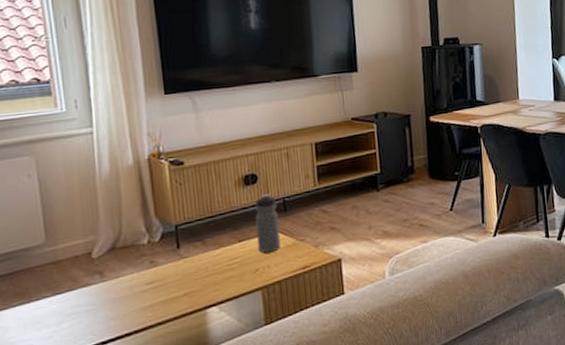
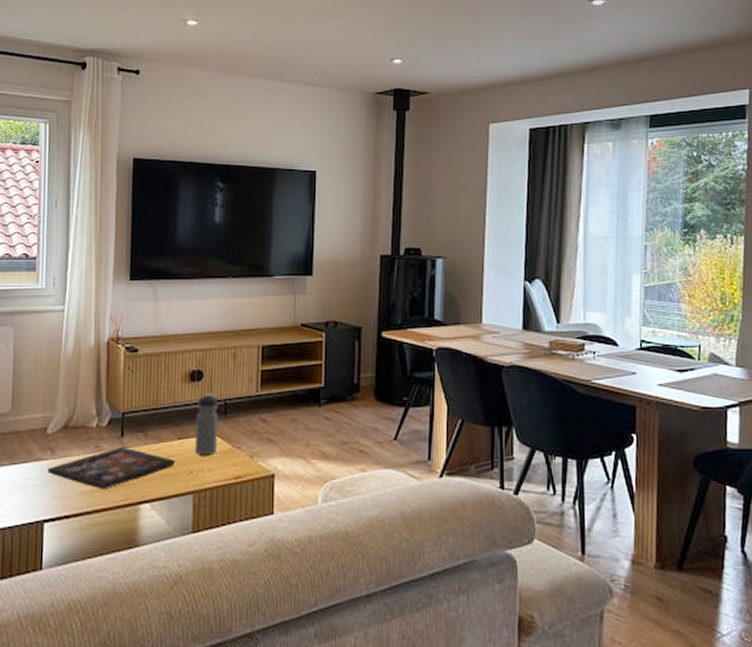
decorative tray: none [98,257,240,302] -> present [47,447,176,490]

